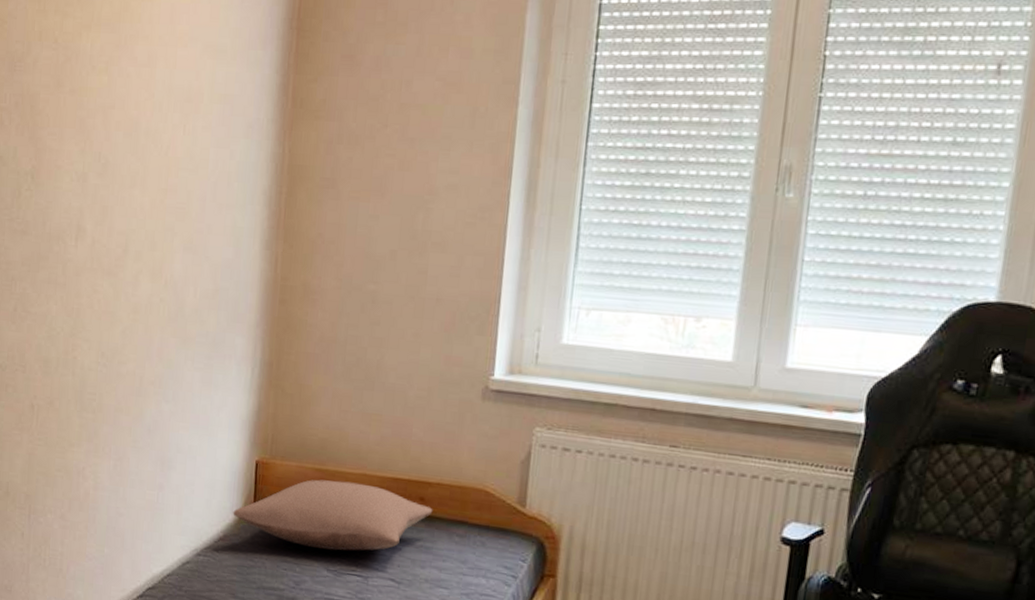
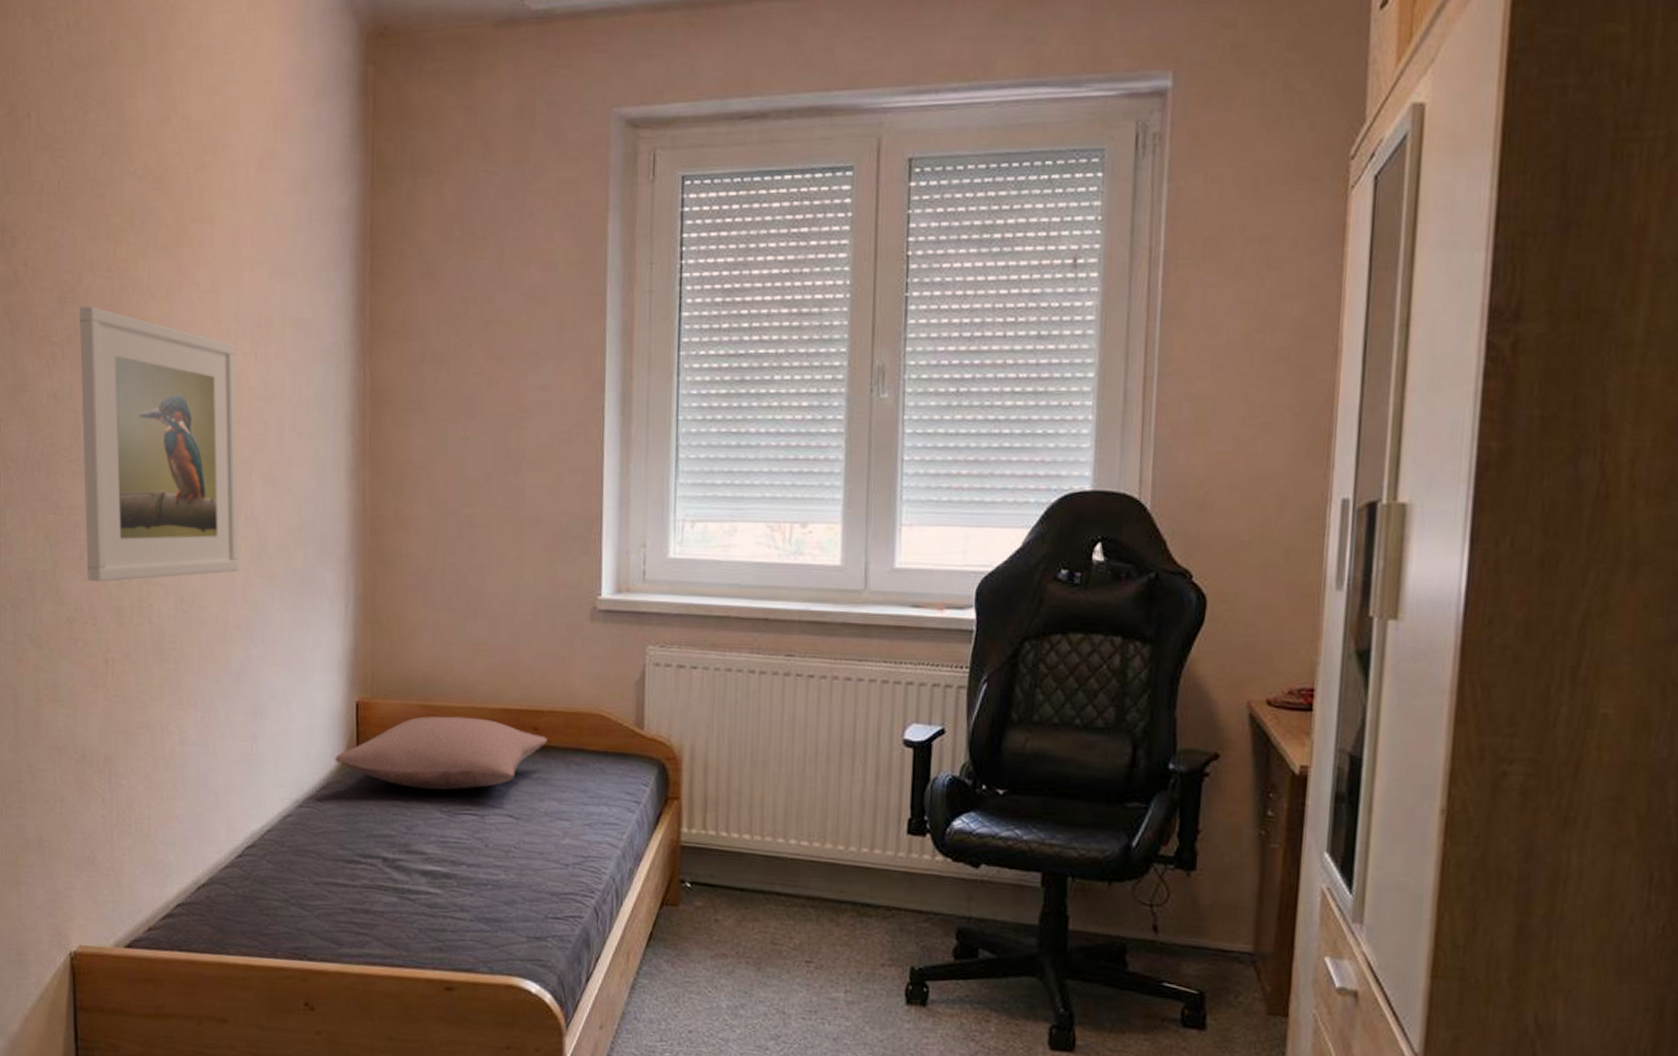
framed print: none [20,74,166,334] -> present [80,306,239,583]

